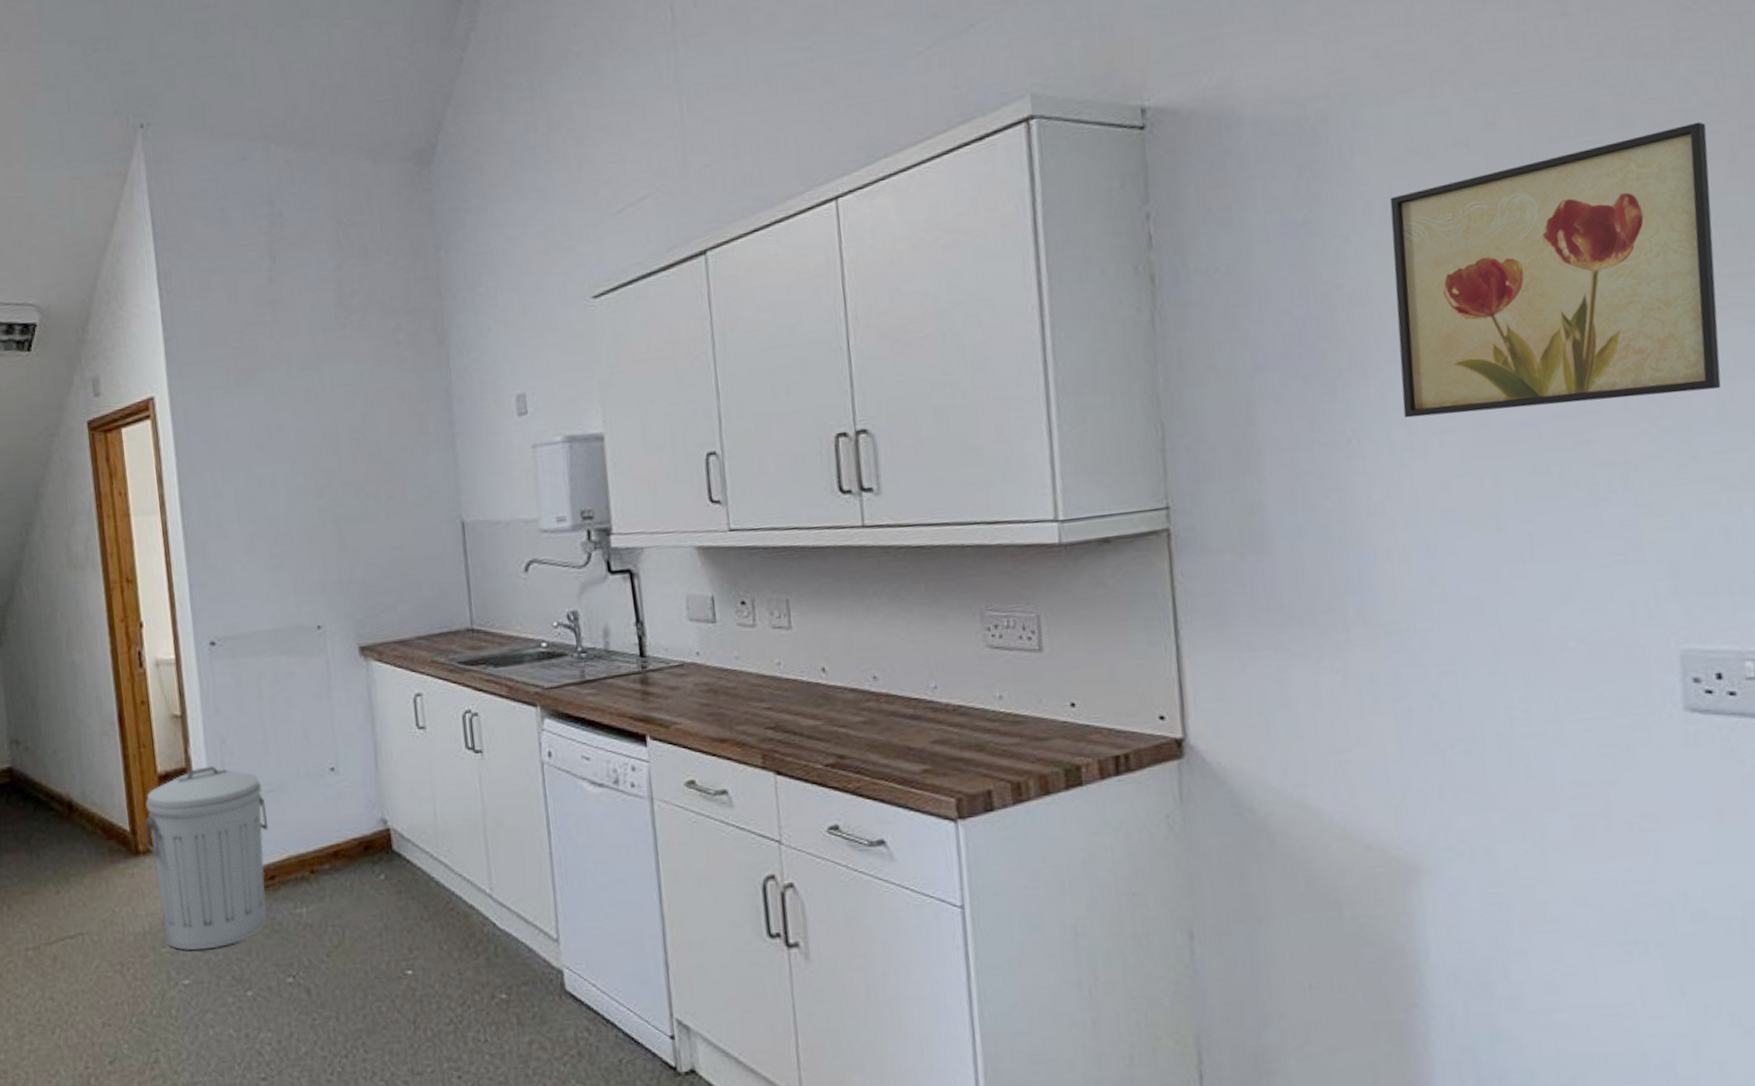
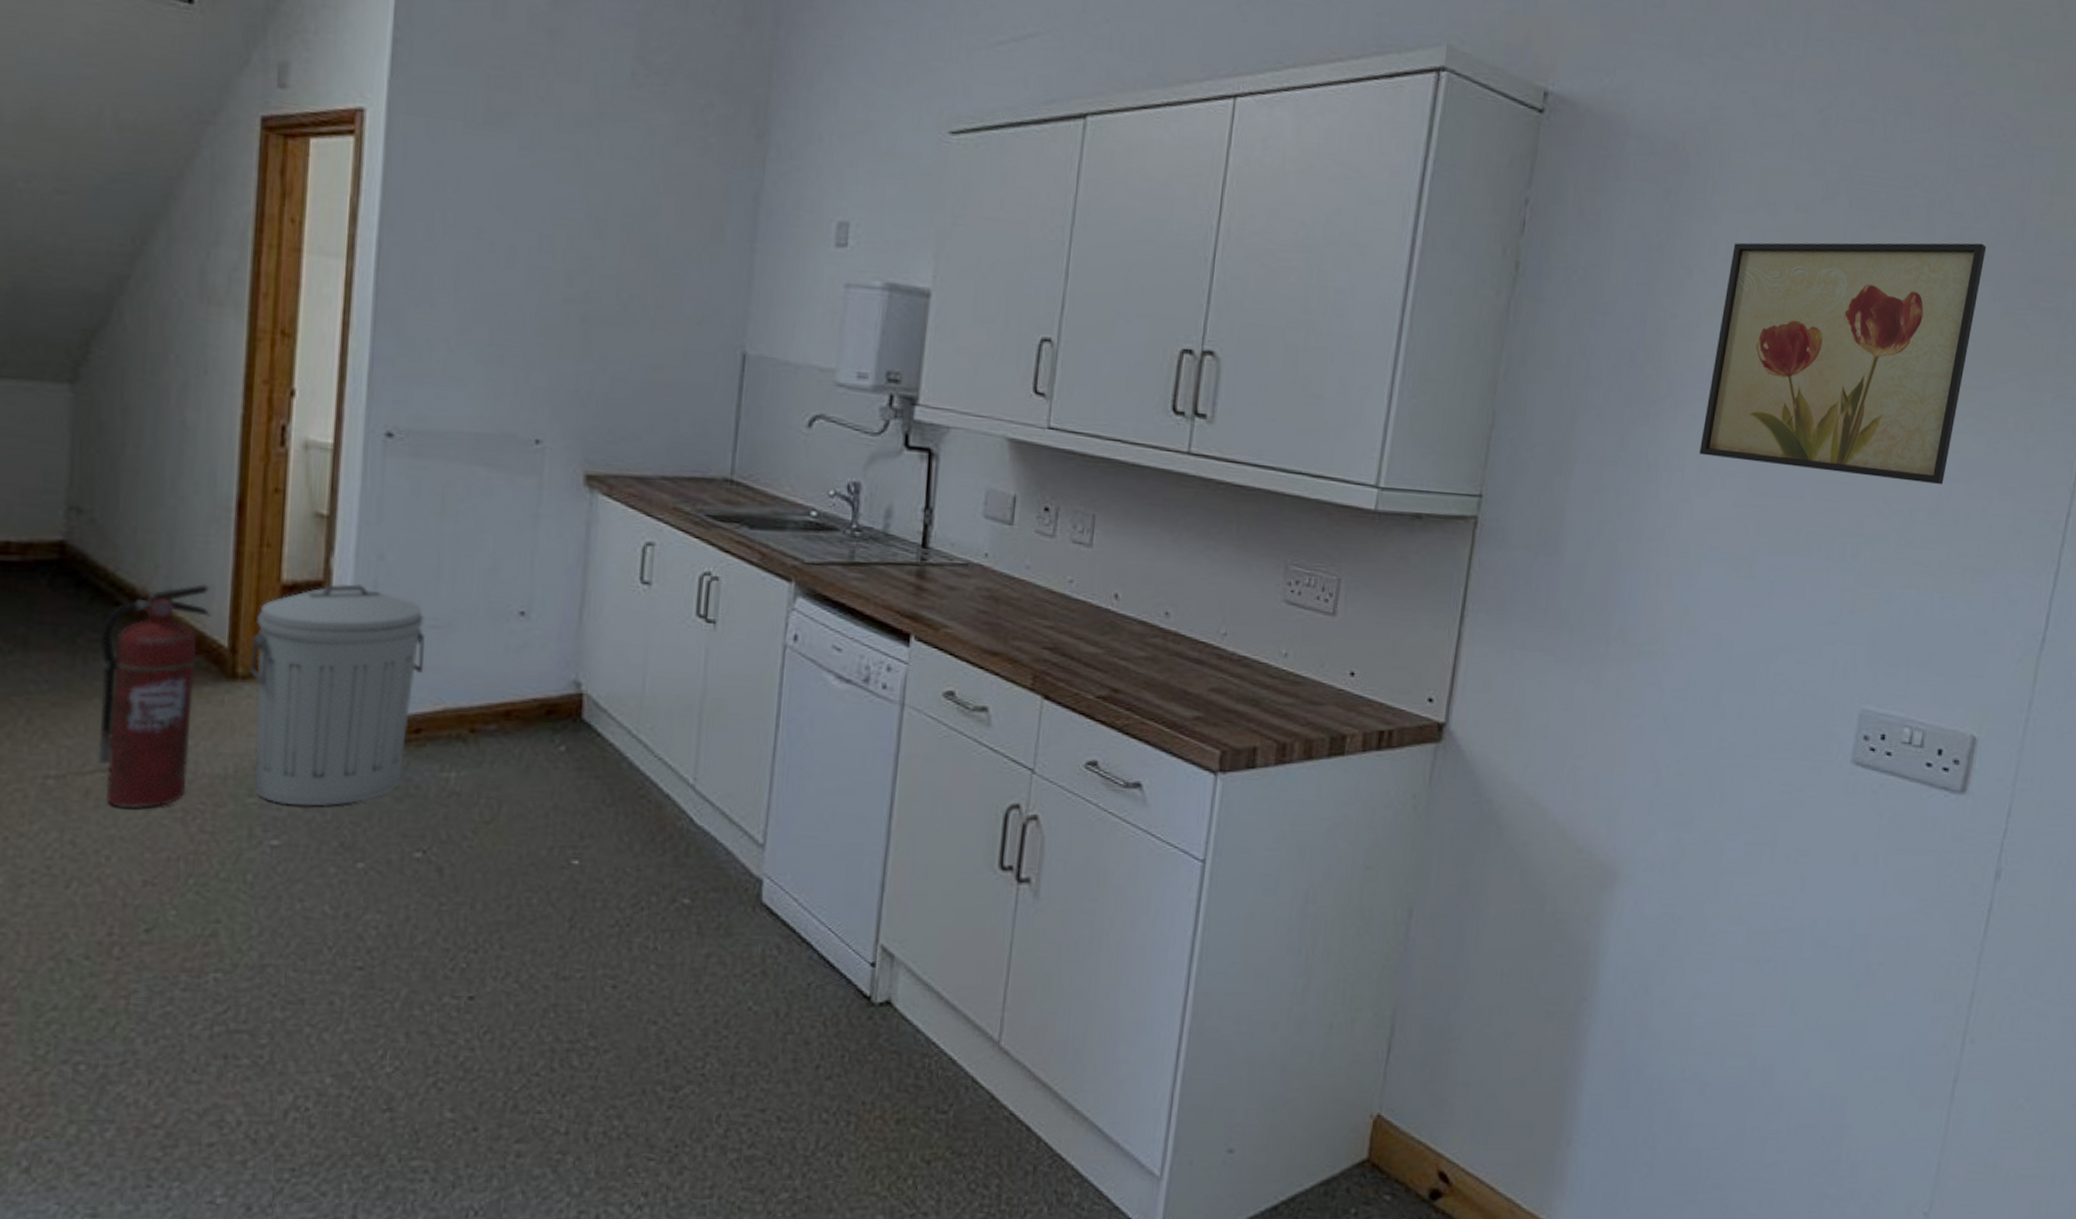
fire extinguisher: none [44,784,120,967] -> present [97,584,211,808]

